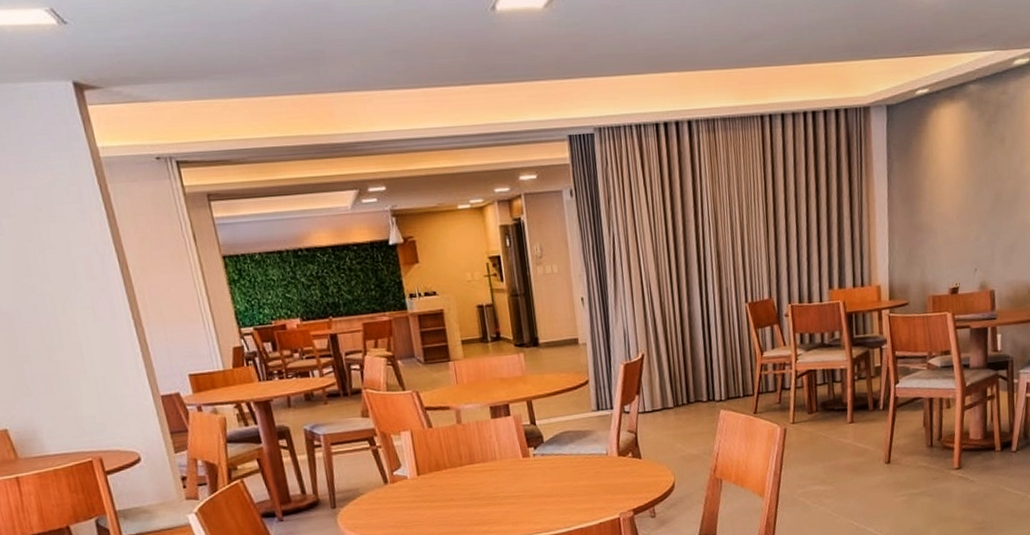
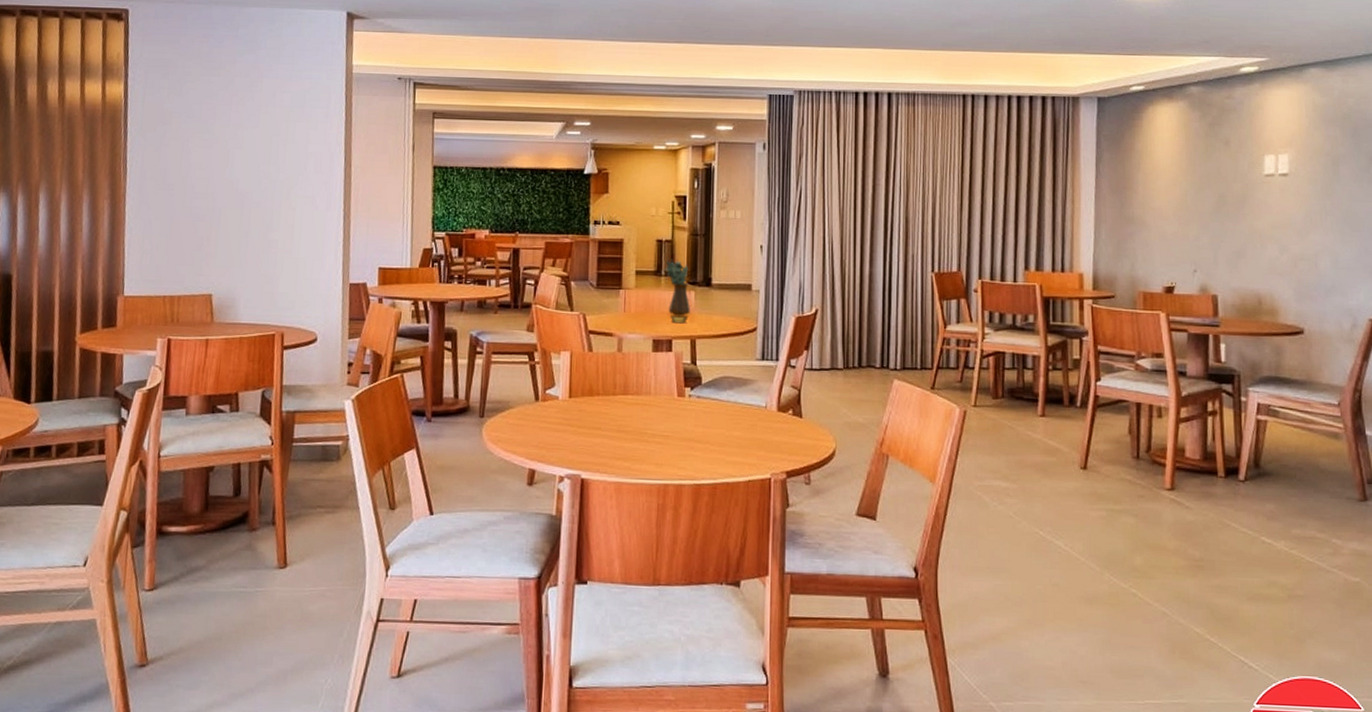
vase: none [490,322,523,387] -> present [665,257,690,323]

